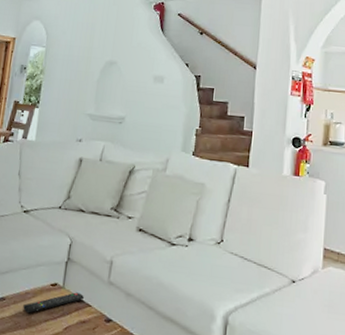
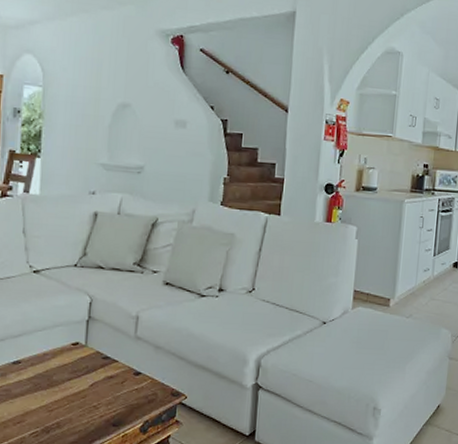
remote control: present [23,292,85,314] -> none [42,349,111,374]

